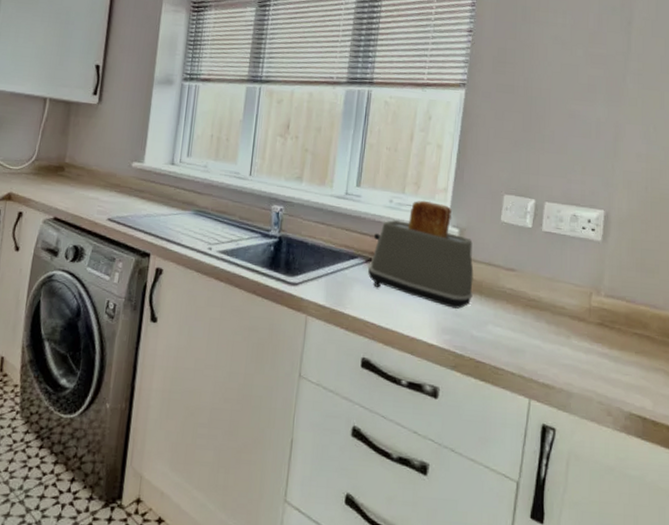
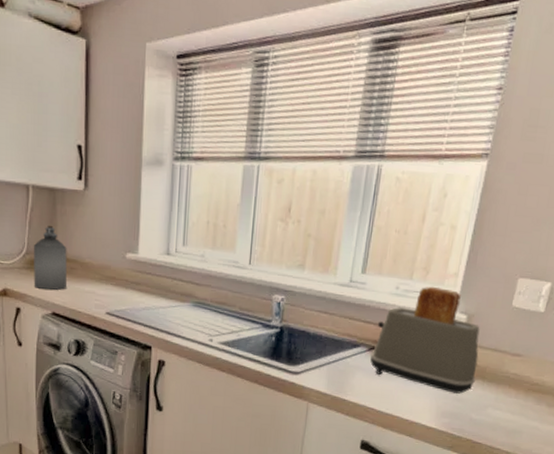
bottle: none [39,134,76,196] -> present [33,225,67,290]

